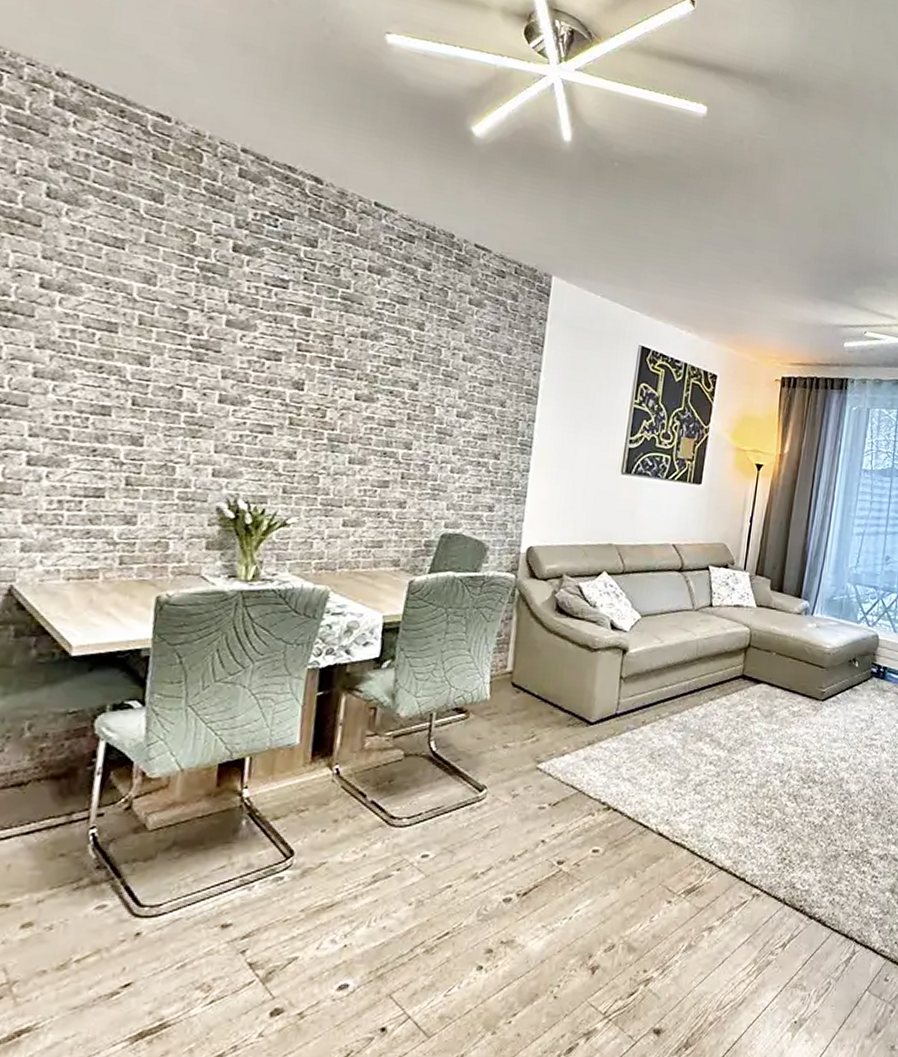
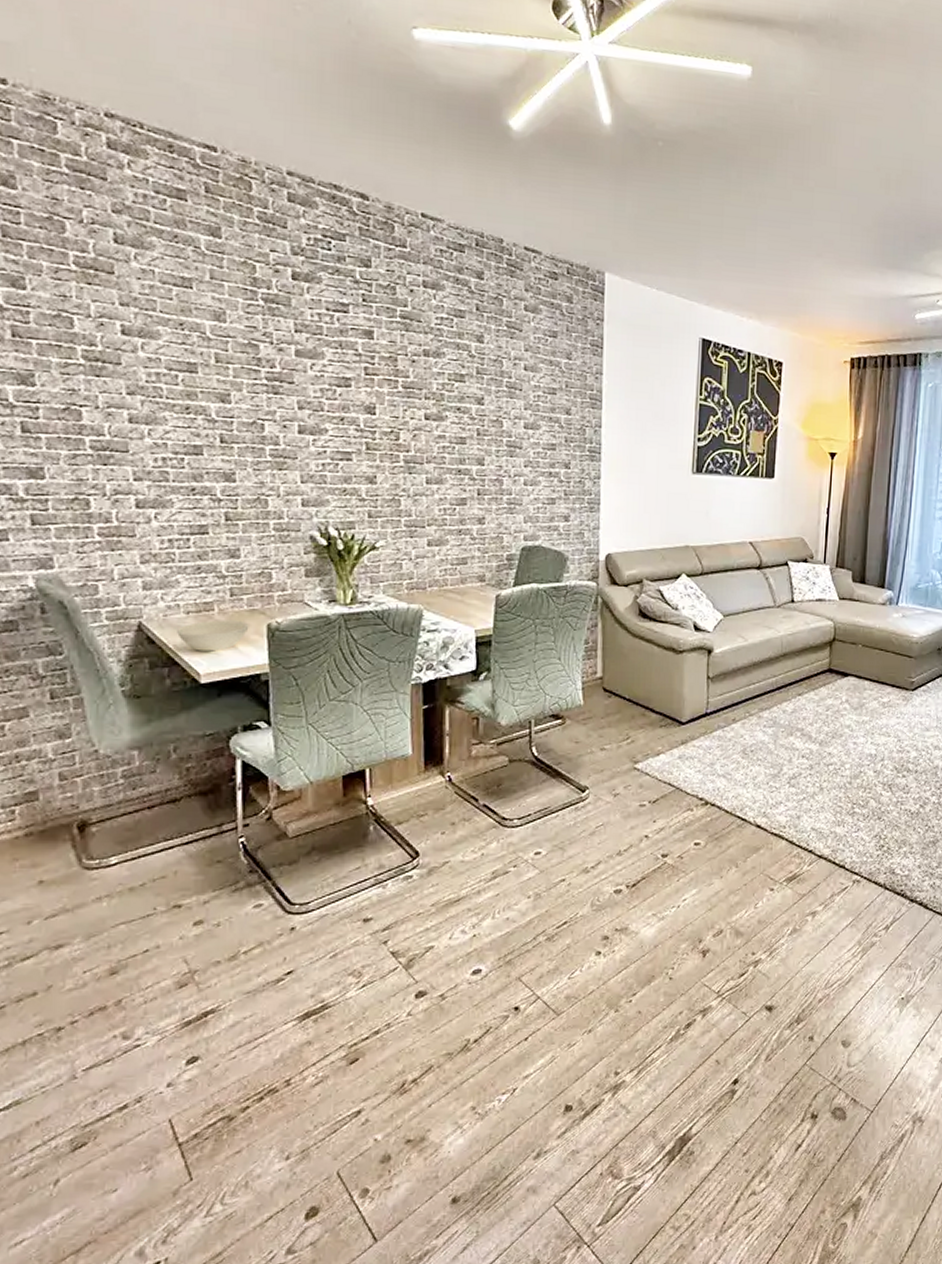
soup bowl: none [52,588,136,623] -> present [177,620,249,652]

